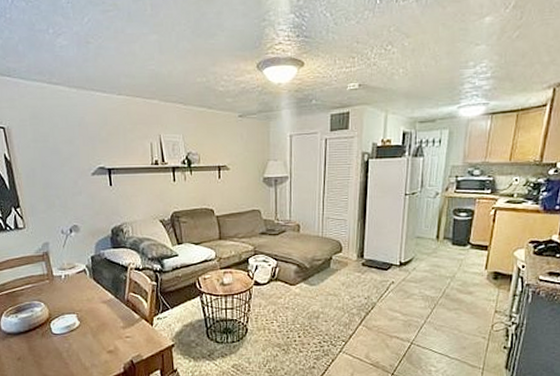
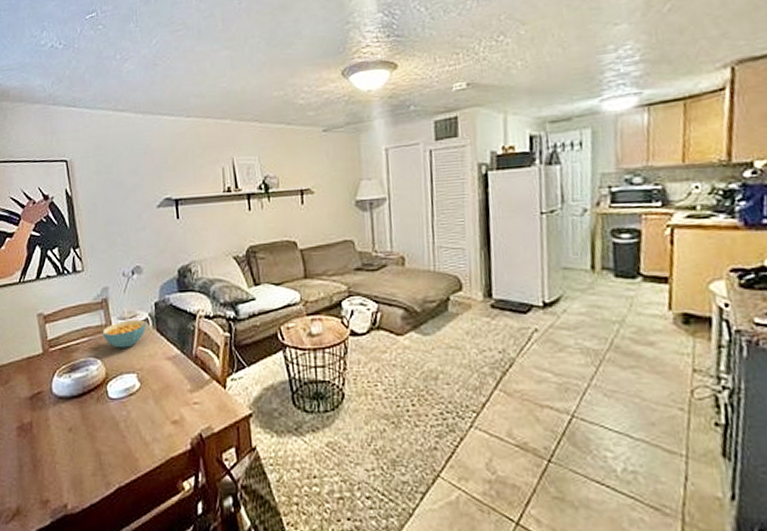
cereal bowl: none [44,270,84,293] -> present [102,320,146,348]

